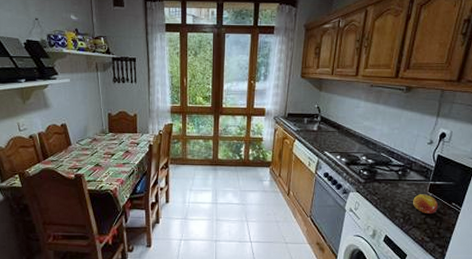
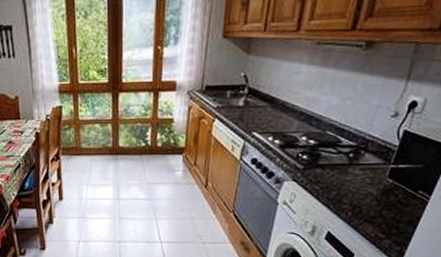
fruit: present [413,194,439,214] -> none [366,181,400,206]

